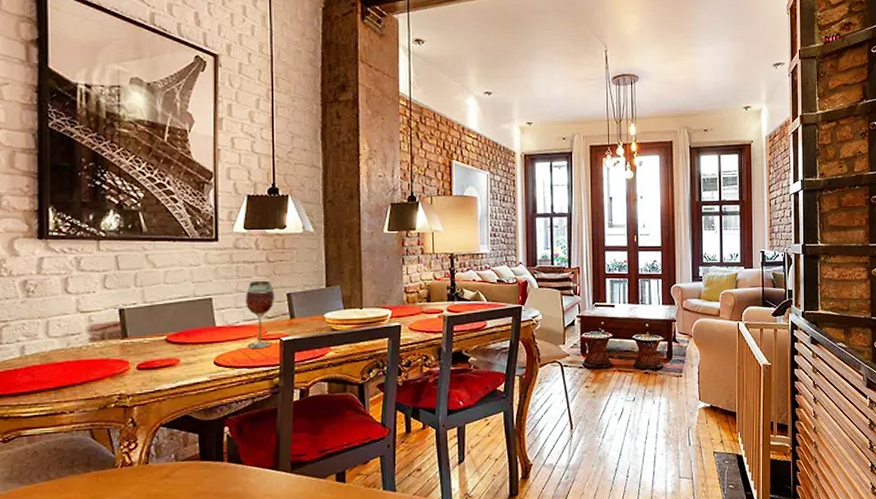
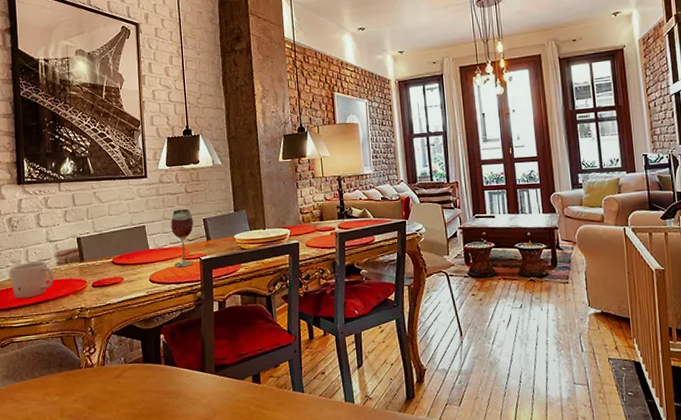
mug: none [22,337,85,383] -> present [10,262,54,299]

